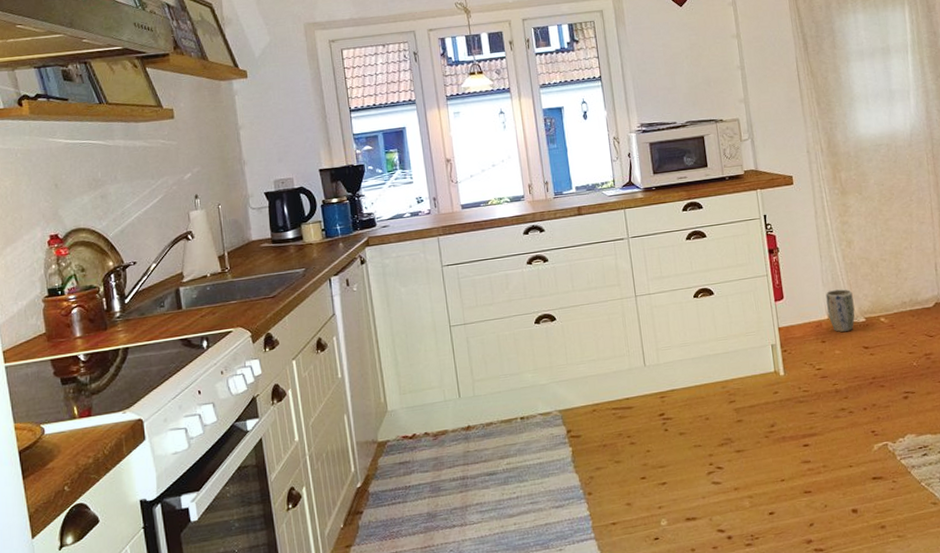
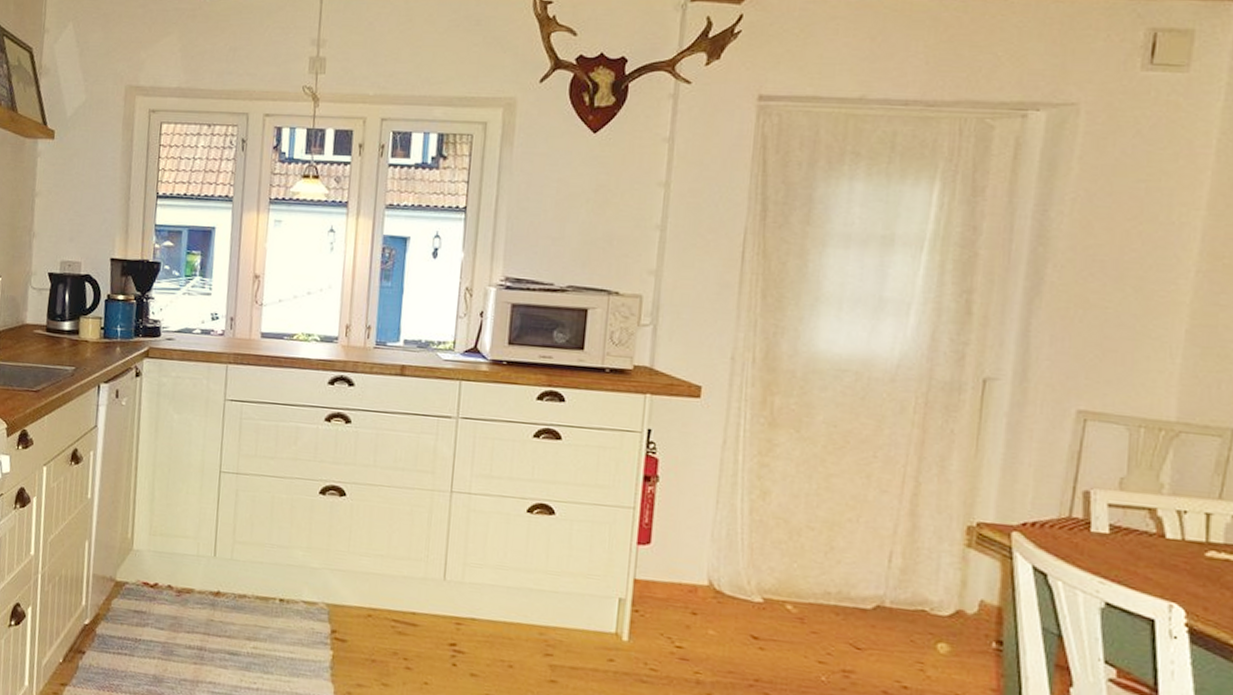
plant pot: present [825,289,855,333] -> none [709,549,752,611]

